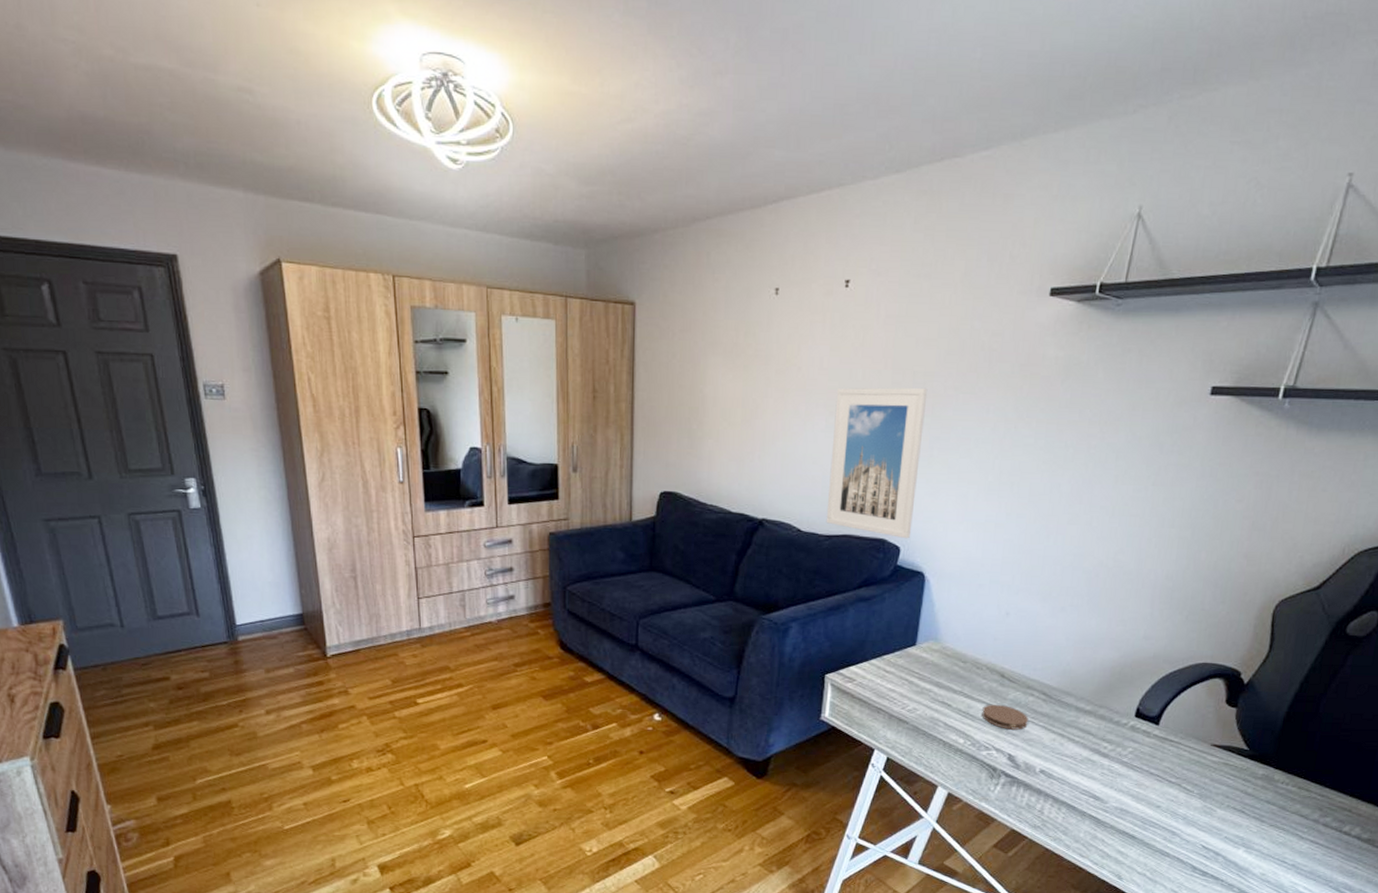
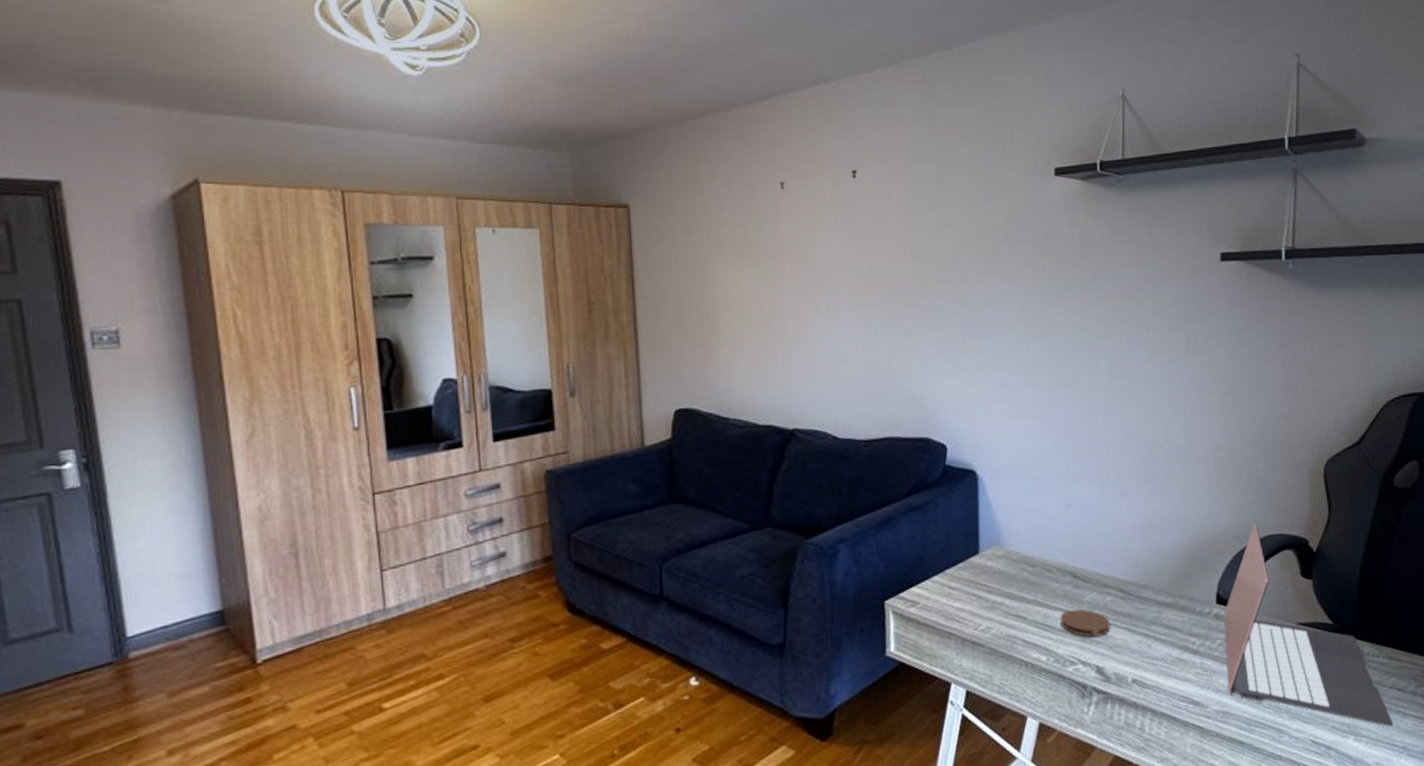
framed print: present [826,387,928,539] -> none [857,274,956,436]
laptop: none [1129,651,1288,846] -> present [1223,524,1394,727]

